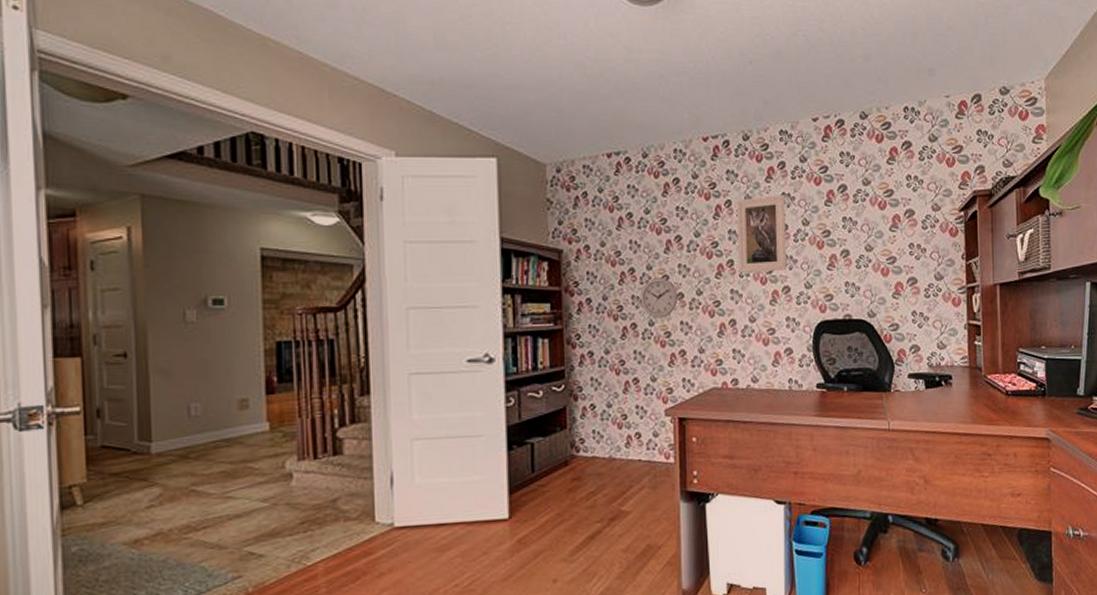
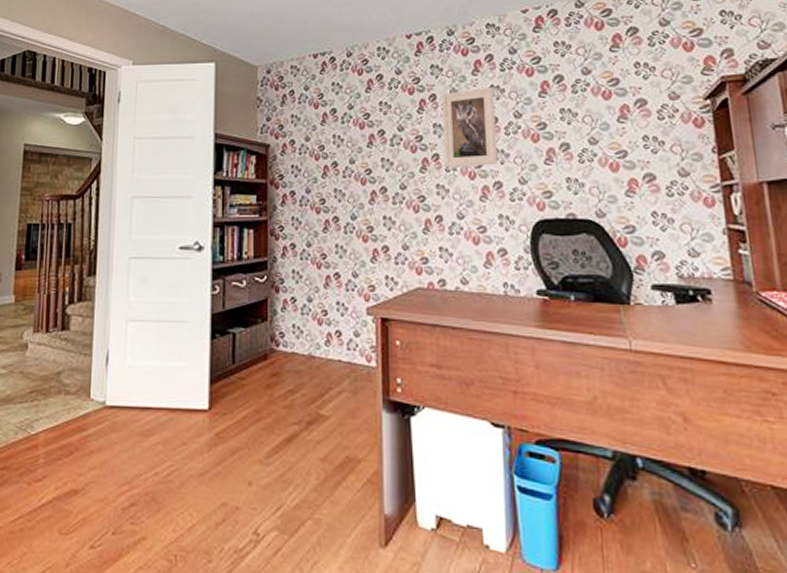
wall clock: present [640,277,678,318] -> none [343,170,380,212]

